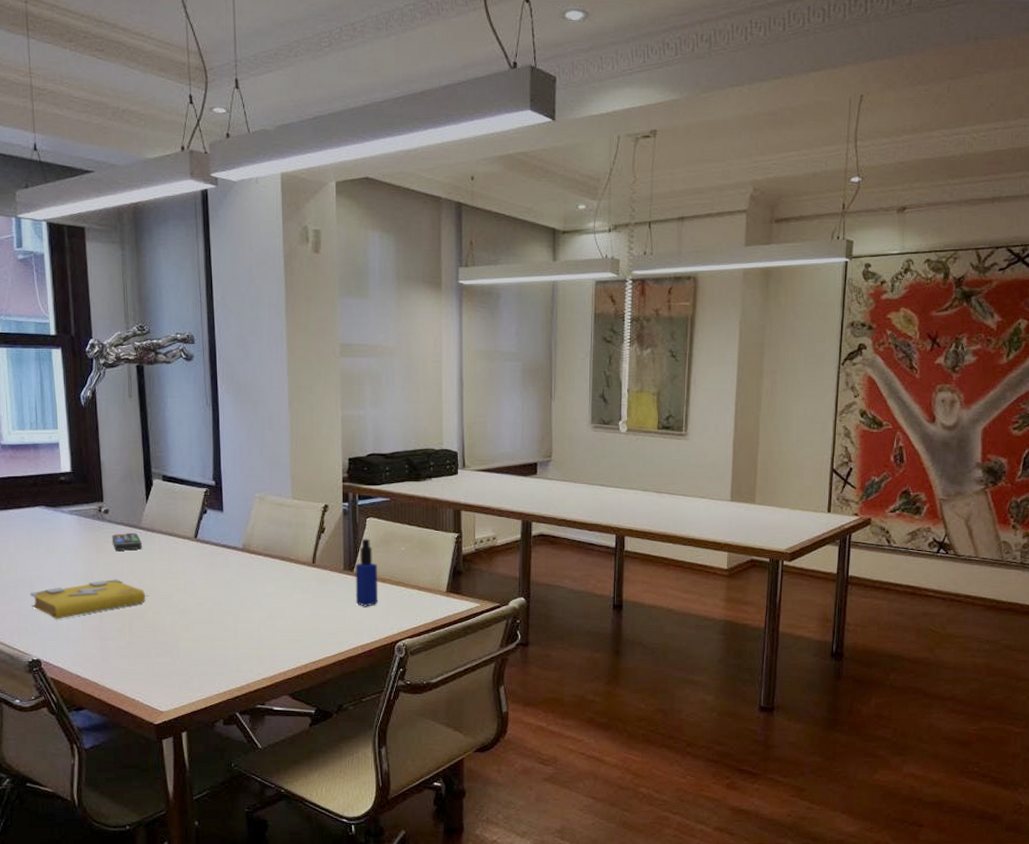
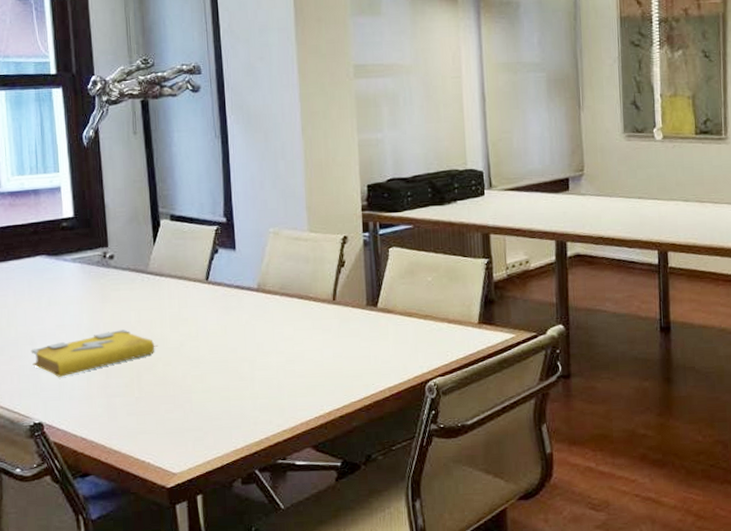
remote control: present [112,533,142,551] -> none [117,278,150,299]
bottle: present [355,538,379,607] -> none [378,270,406,345]

